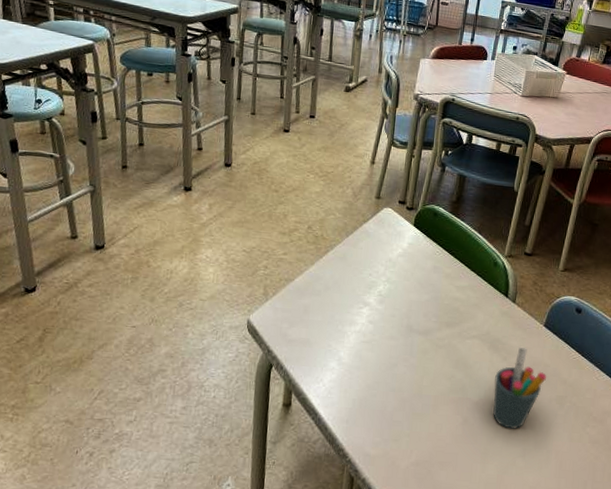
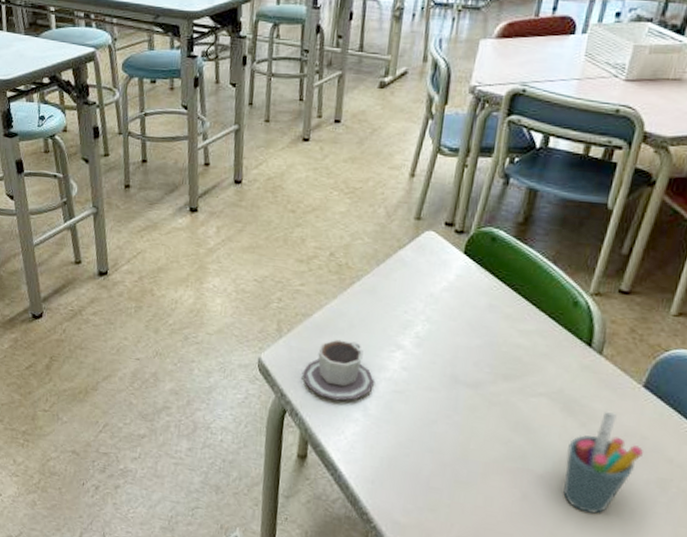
cup: none [286,300,347,353] -> present [302,339,375,401]

